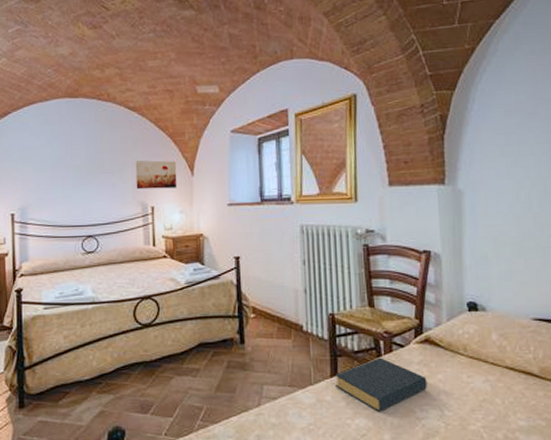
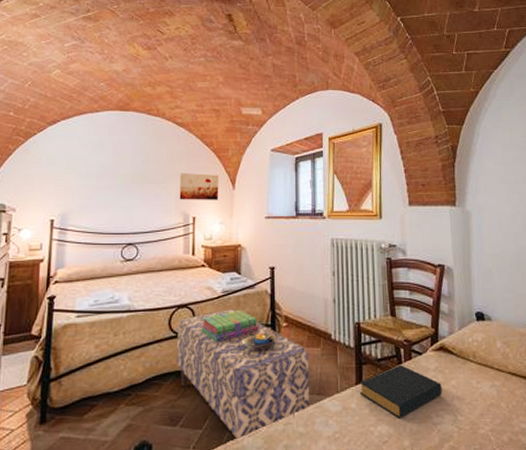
bench: none [143,300,282,429] -> present [177,309,310,440]
stack of books: none [165,300,226,334] -> present [200,309,259,343]
decorative bowl: none [208,320,247,343] -> present [241,329,279,352]

